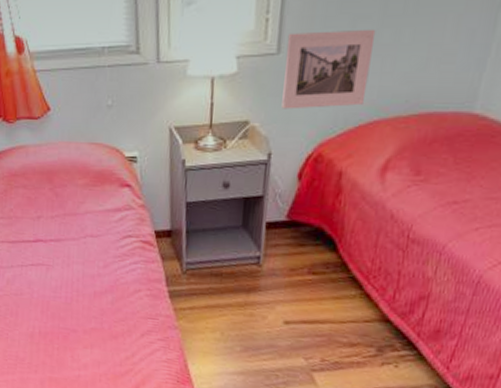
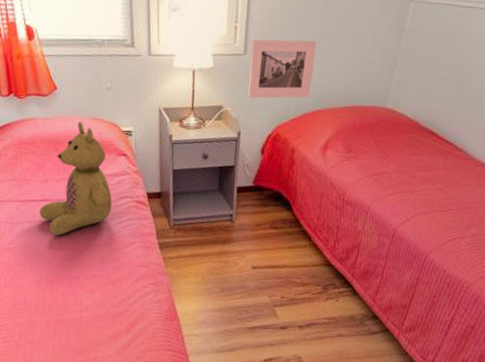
stuffed bear: none [32,147,114,282] -> present [39,121,112,236]

